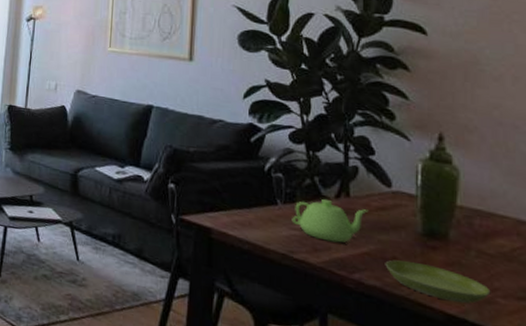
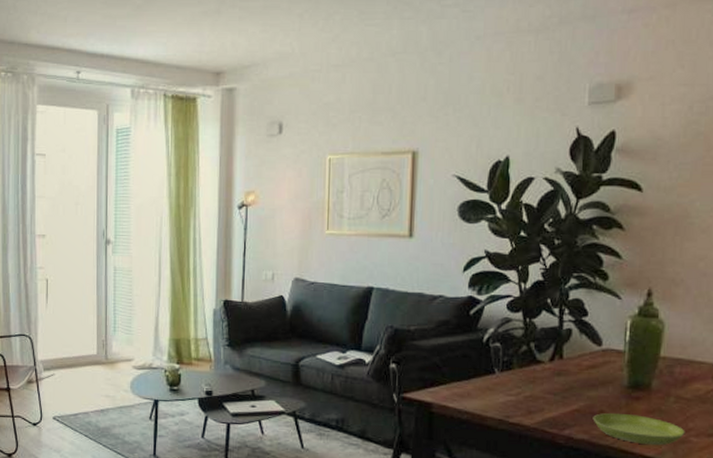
teapot: present [292,199,369,243] -> none [508,364,580,403]

